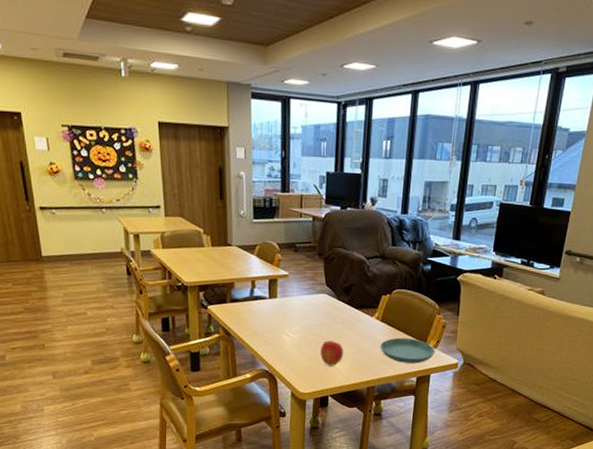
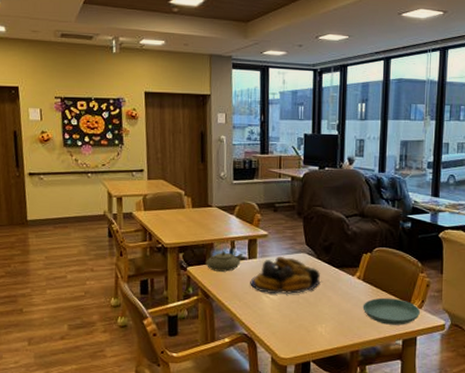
teapot: none [226,281,264,311] -> present [206,241,244,272]
fruit bowl: none [270,297,341,333] -> present [250,257,321,294]
apple: present [320,341,344,366] -> none [301,302,326,329]

